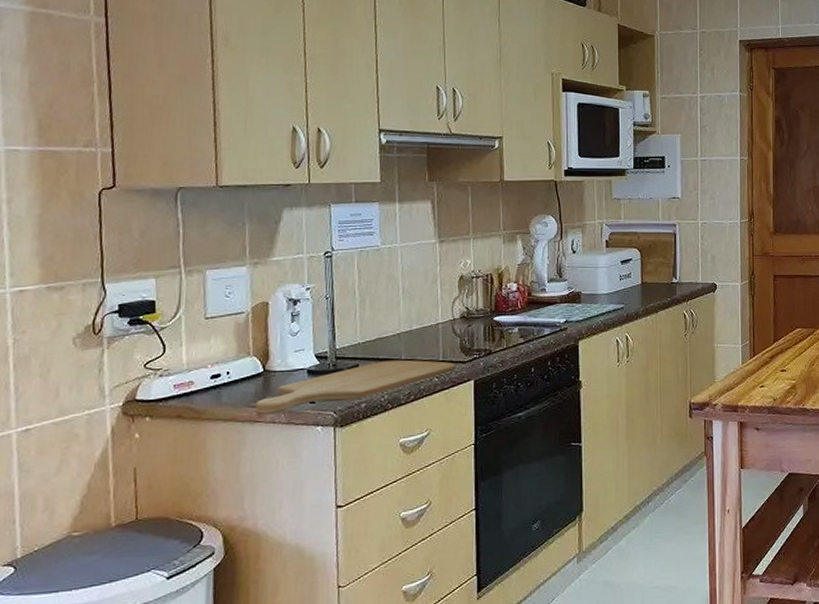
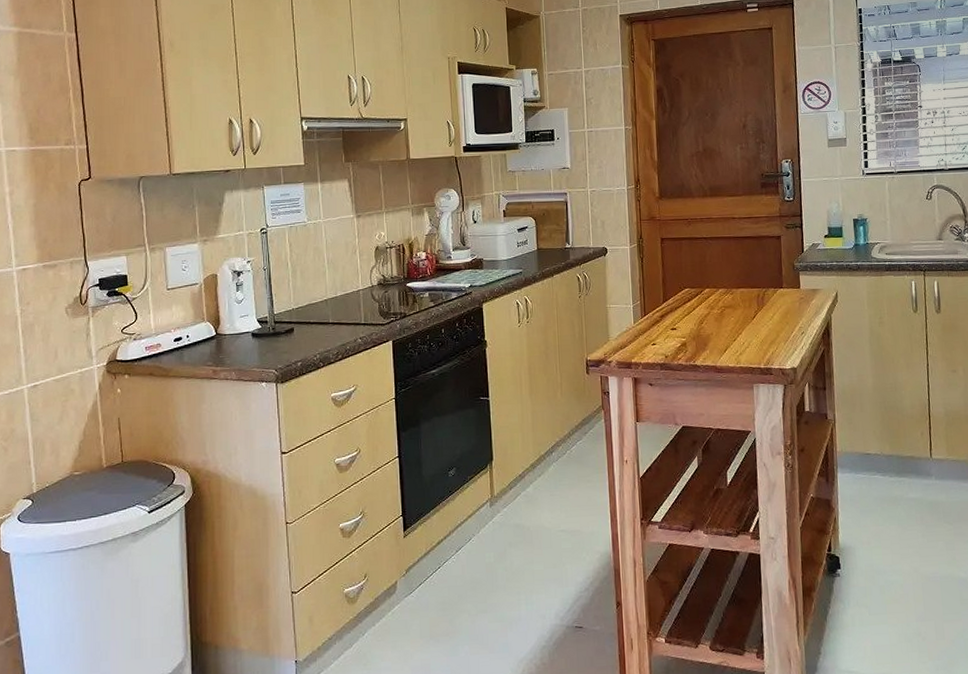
chopping board: present [255,359,456,414] -> none [211,323,376,372]

